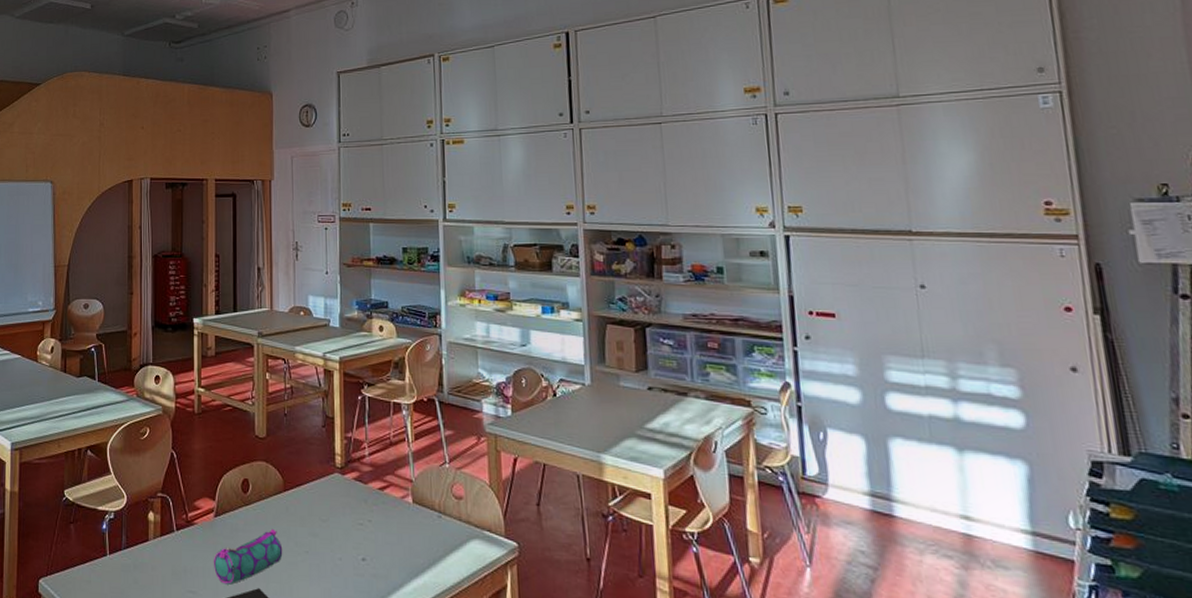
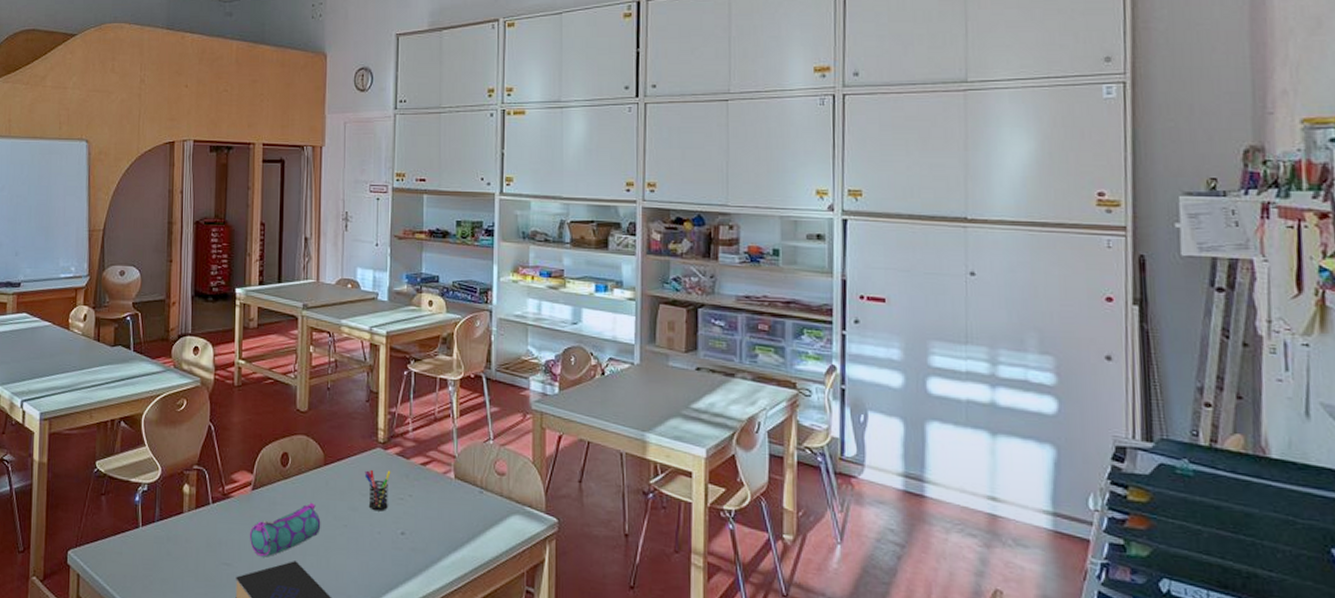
pen holder: none [323,494,350,537] -> present [364,469,391,512]

